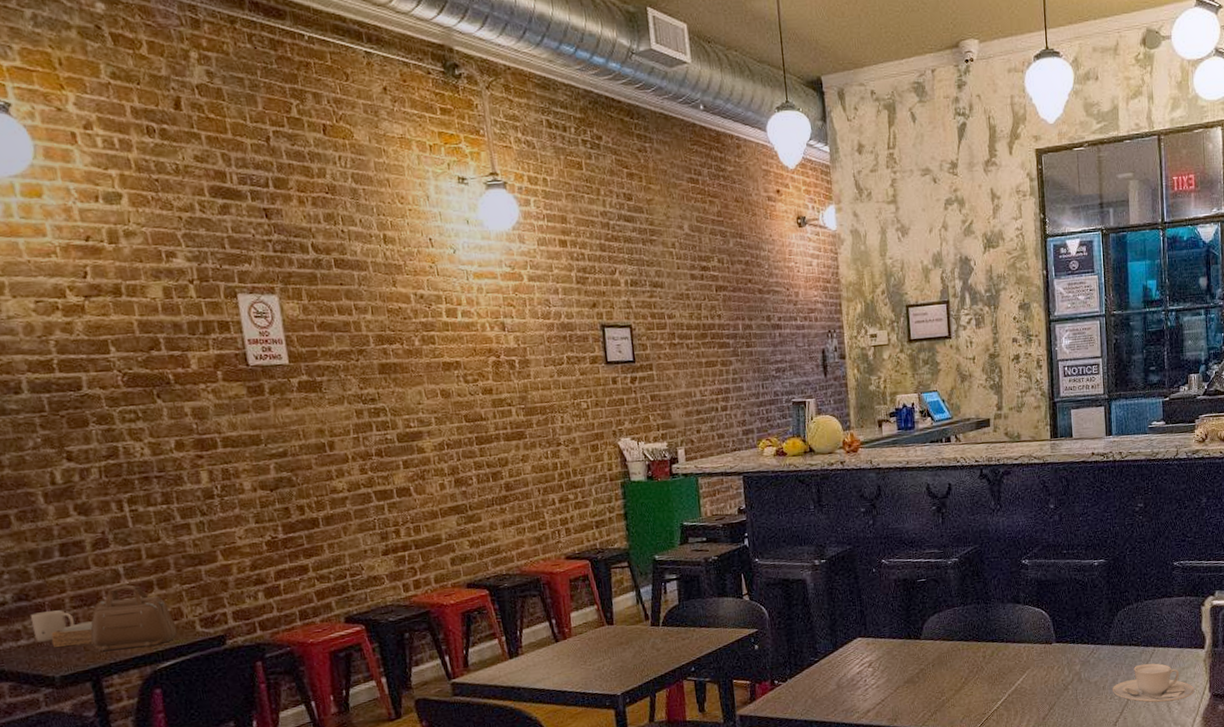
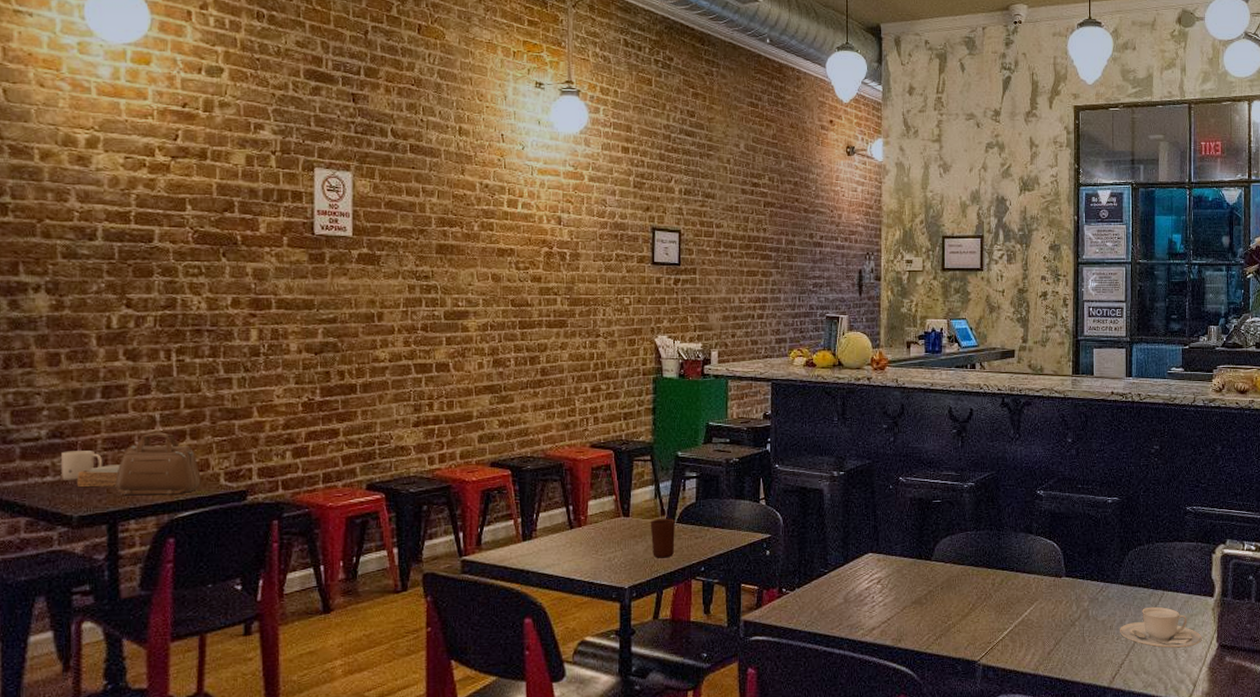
cup: none [635,622,663,663] -> present [650,518,675,558]

